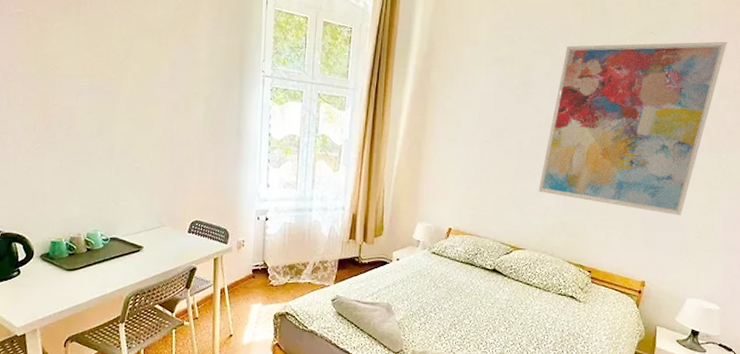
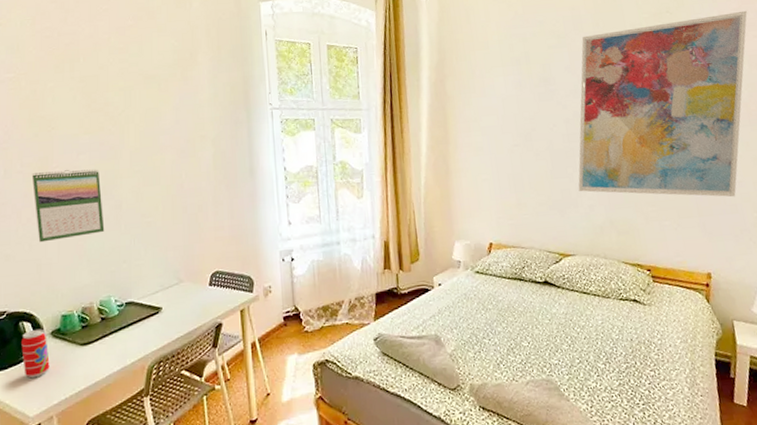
beverage can: none [12,251,37,294] -> present [21,328,50,379]
calendar: none [33,107,97,173] -> present [31,169,105,243]

